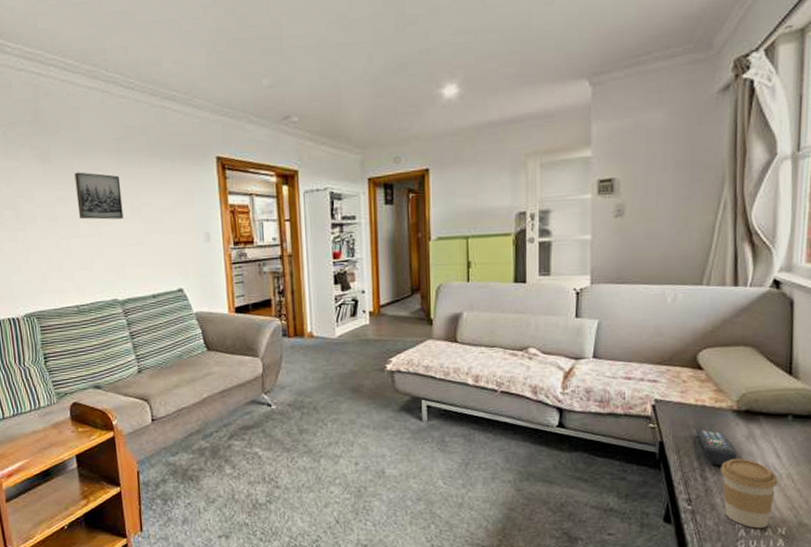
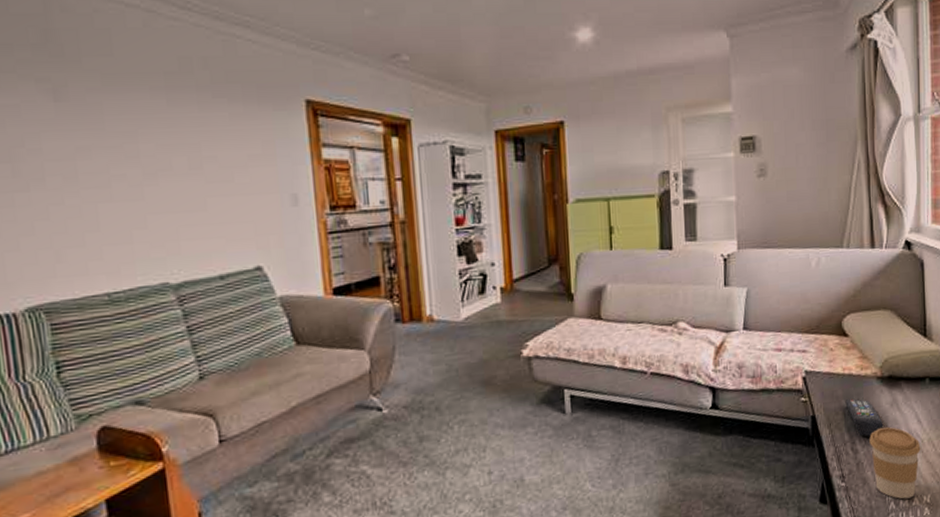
wall art: present [74,172,124,220] -> none [104,114,177,178]

